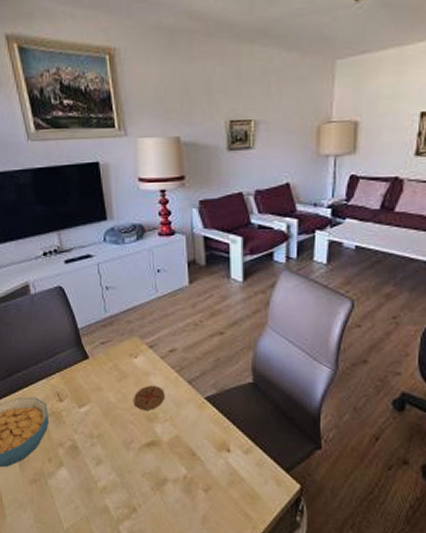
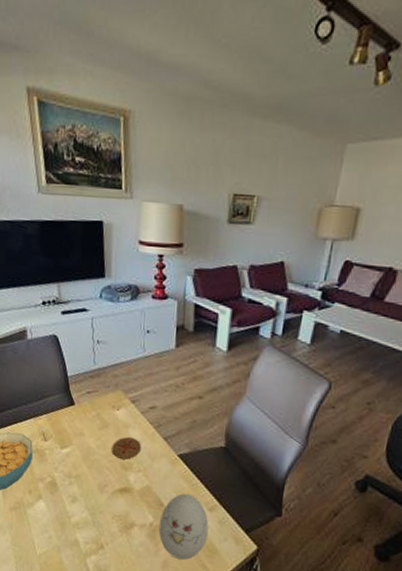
decorative egg: none [193,439,247,512] -> present [158,494,209,560]

